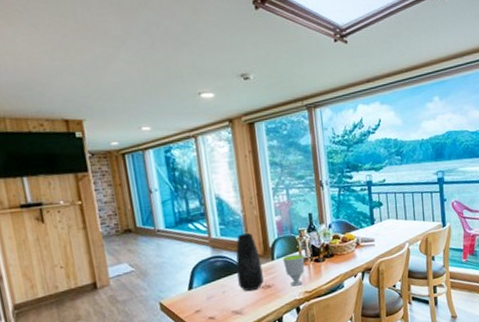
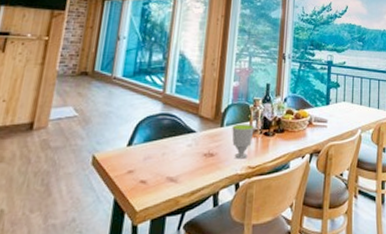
vase: present [236,233,264,292] -> none [181,94,210,158]

